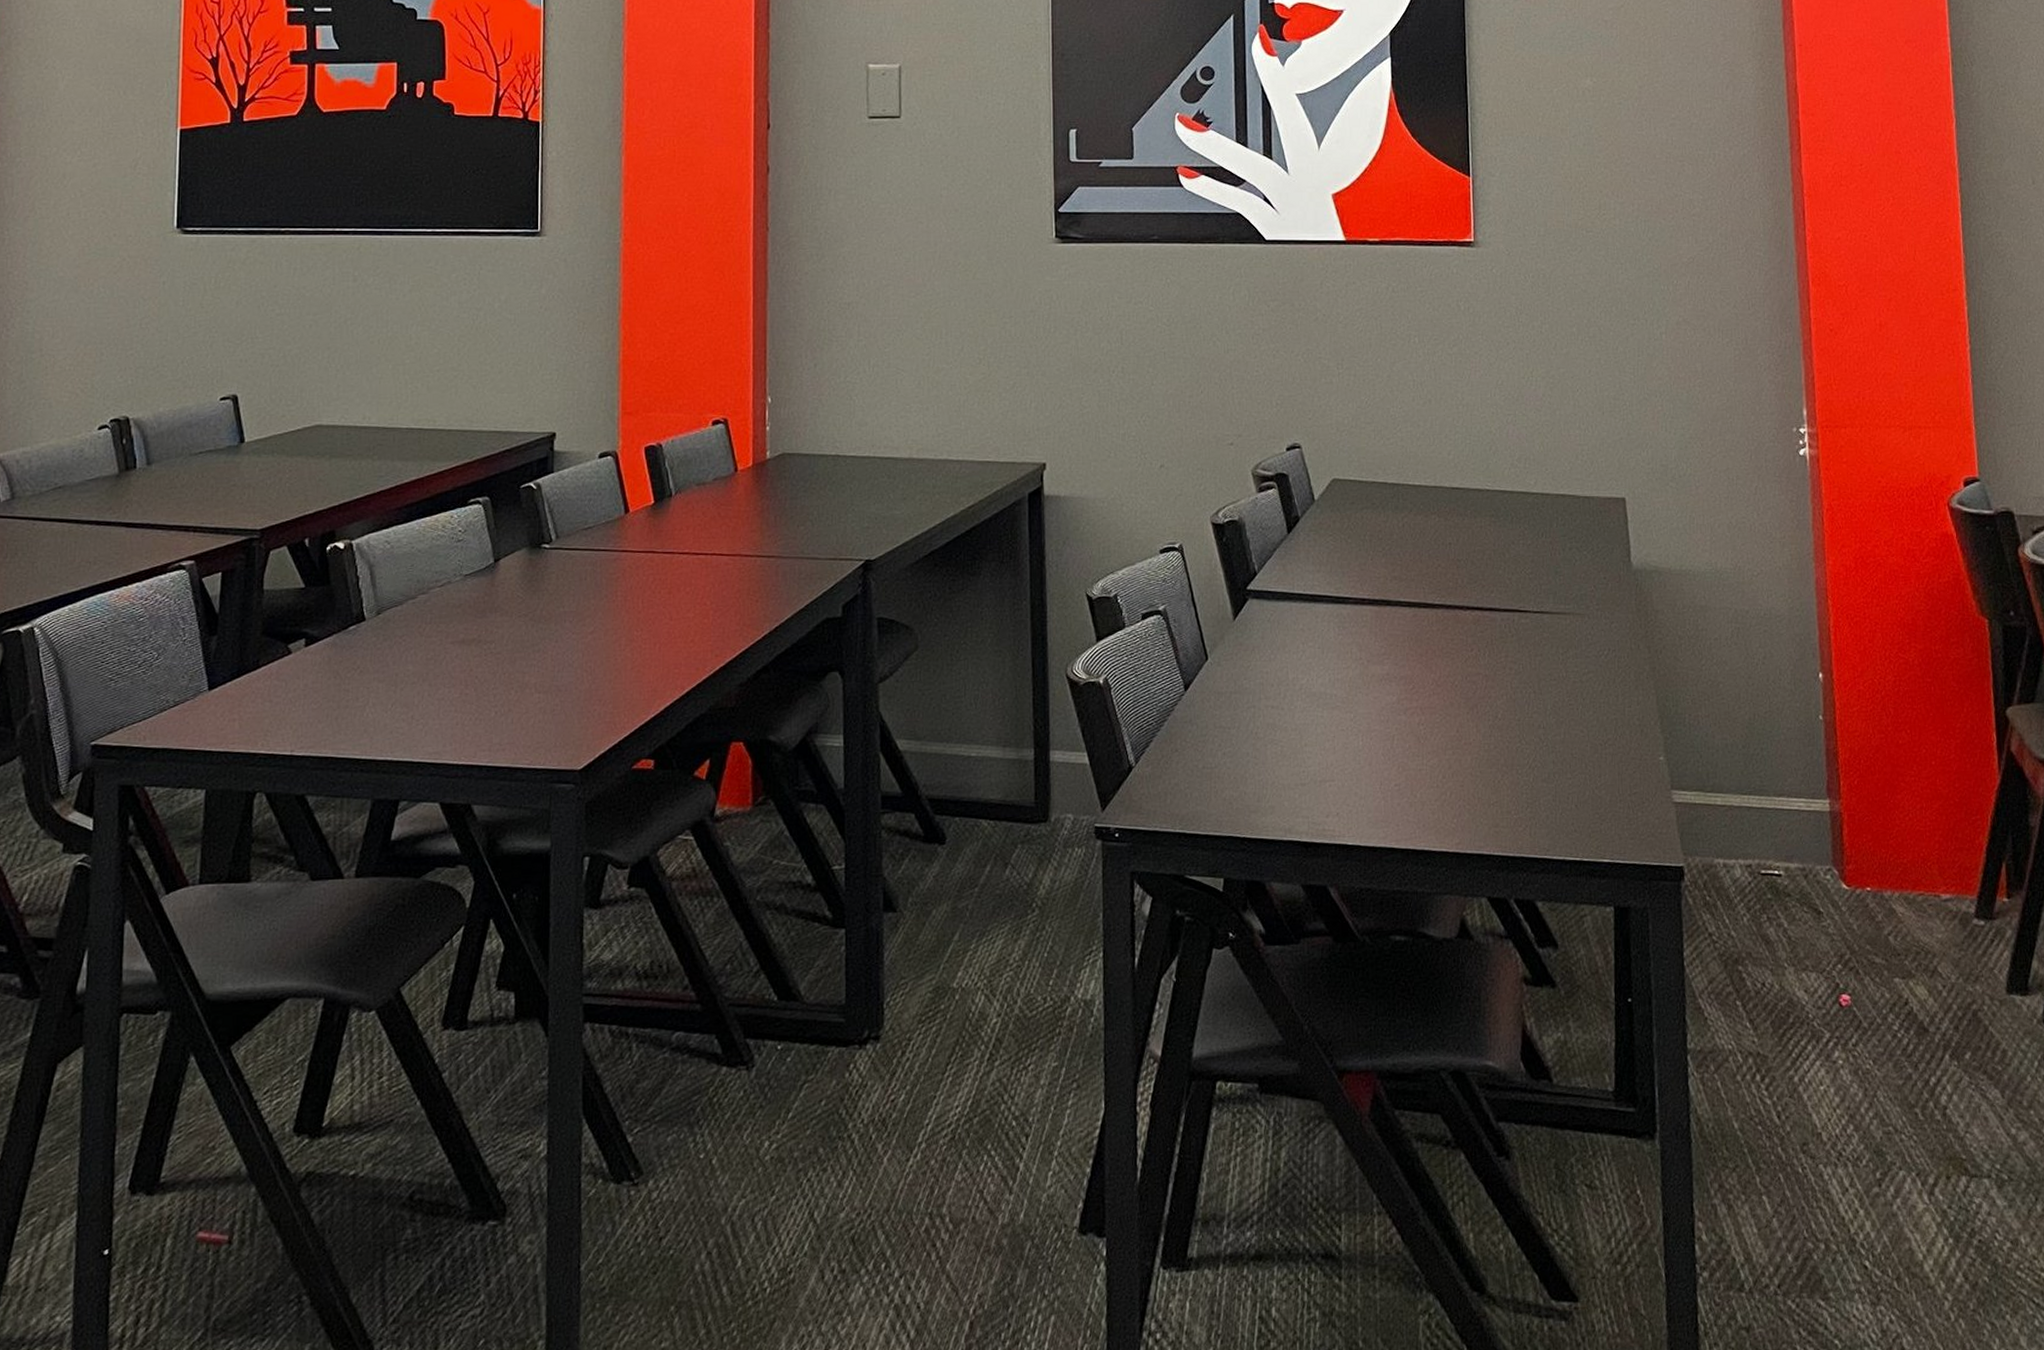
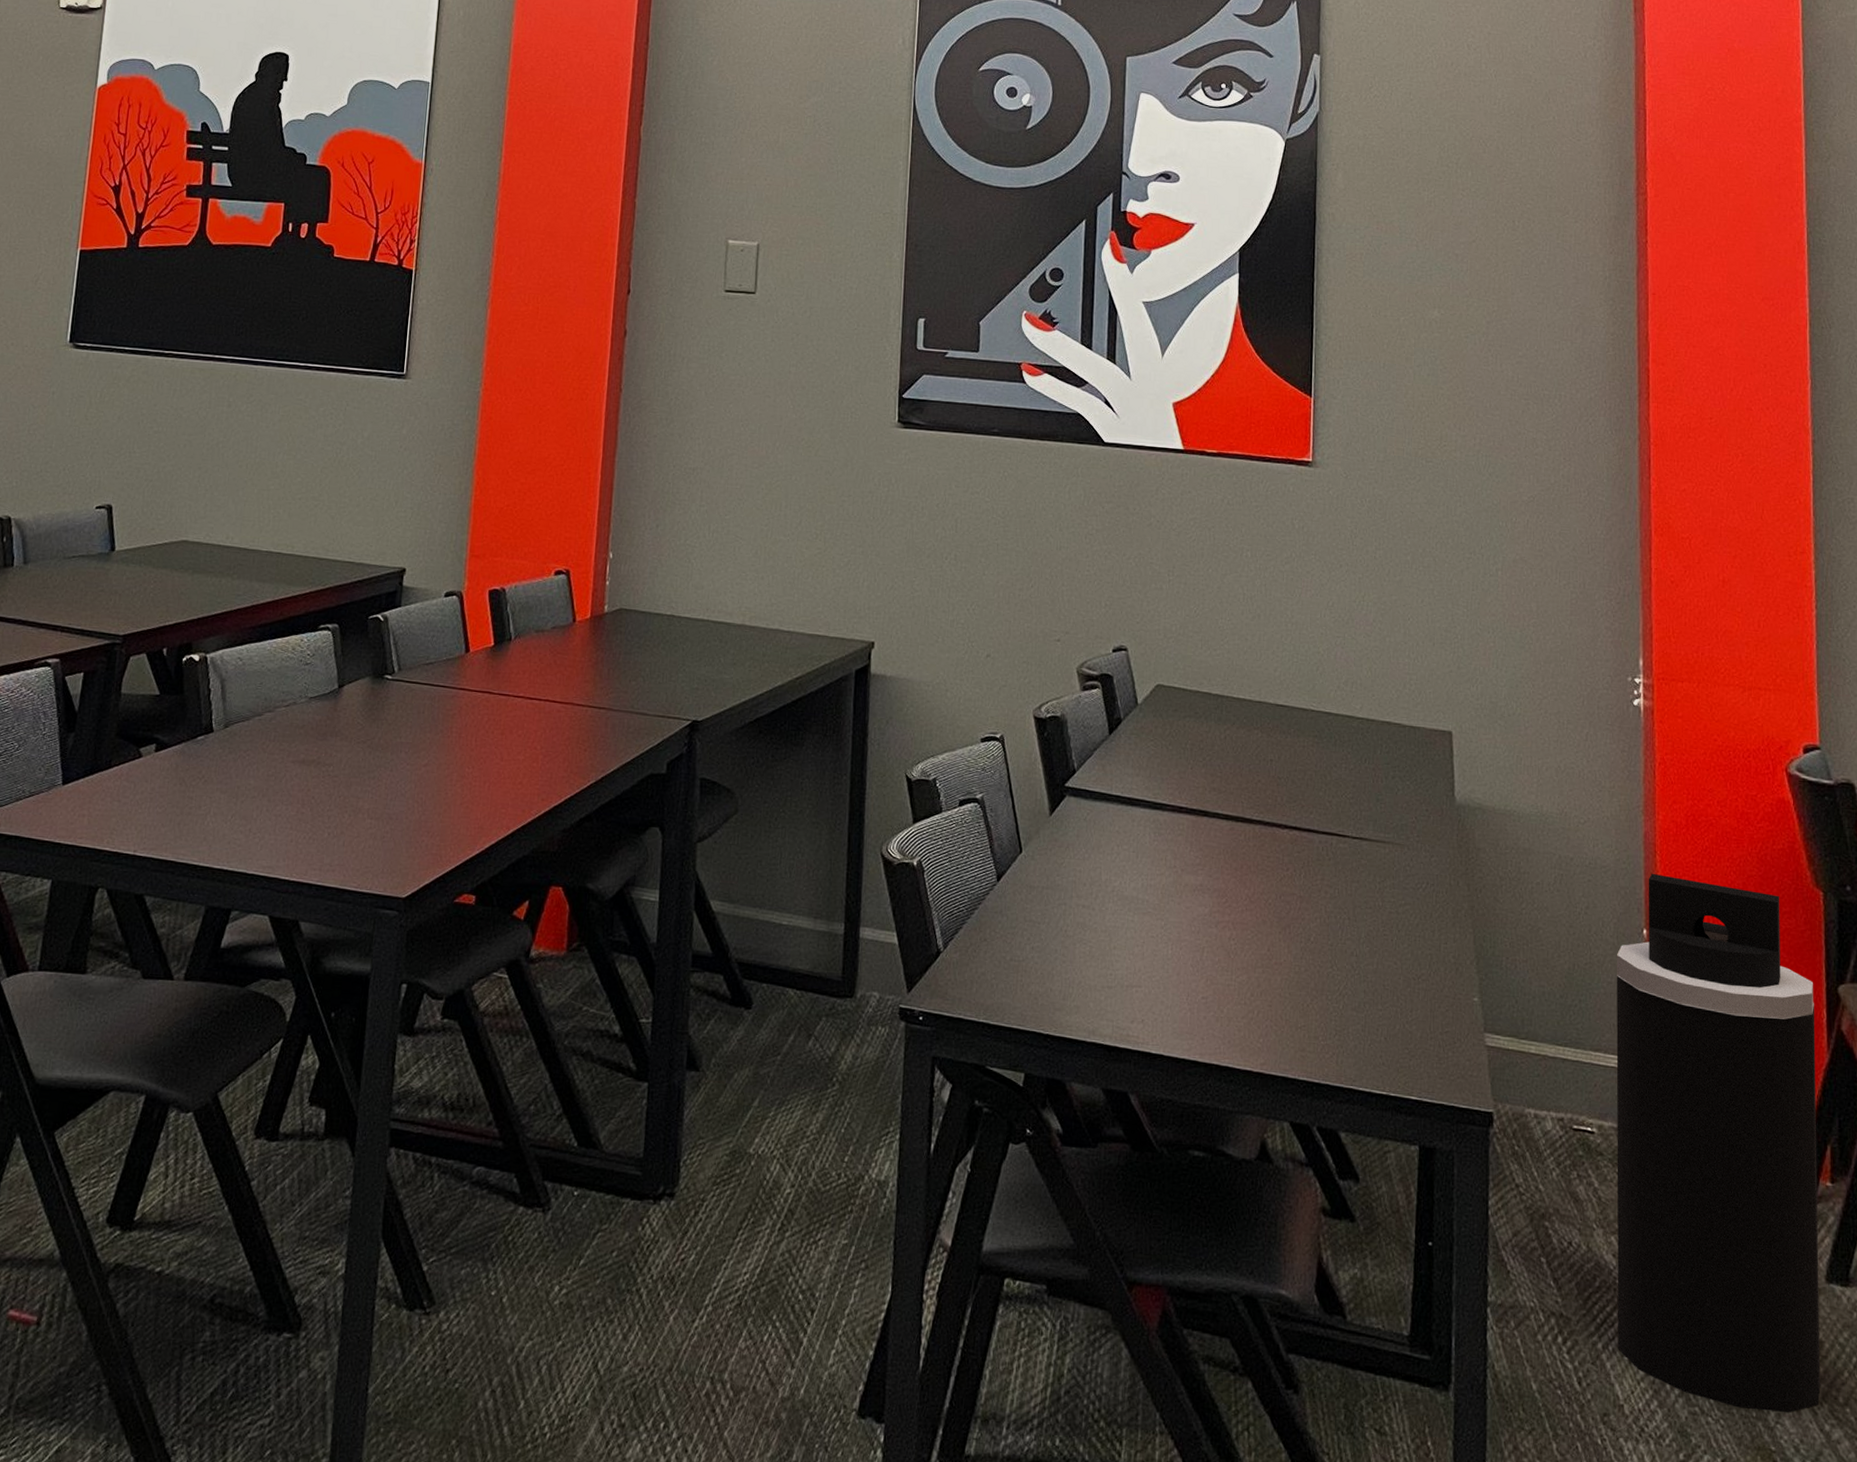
trash can: none [1795,617,2006,1123] -> present [1616,873,1821,1414]

